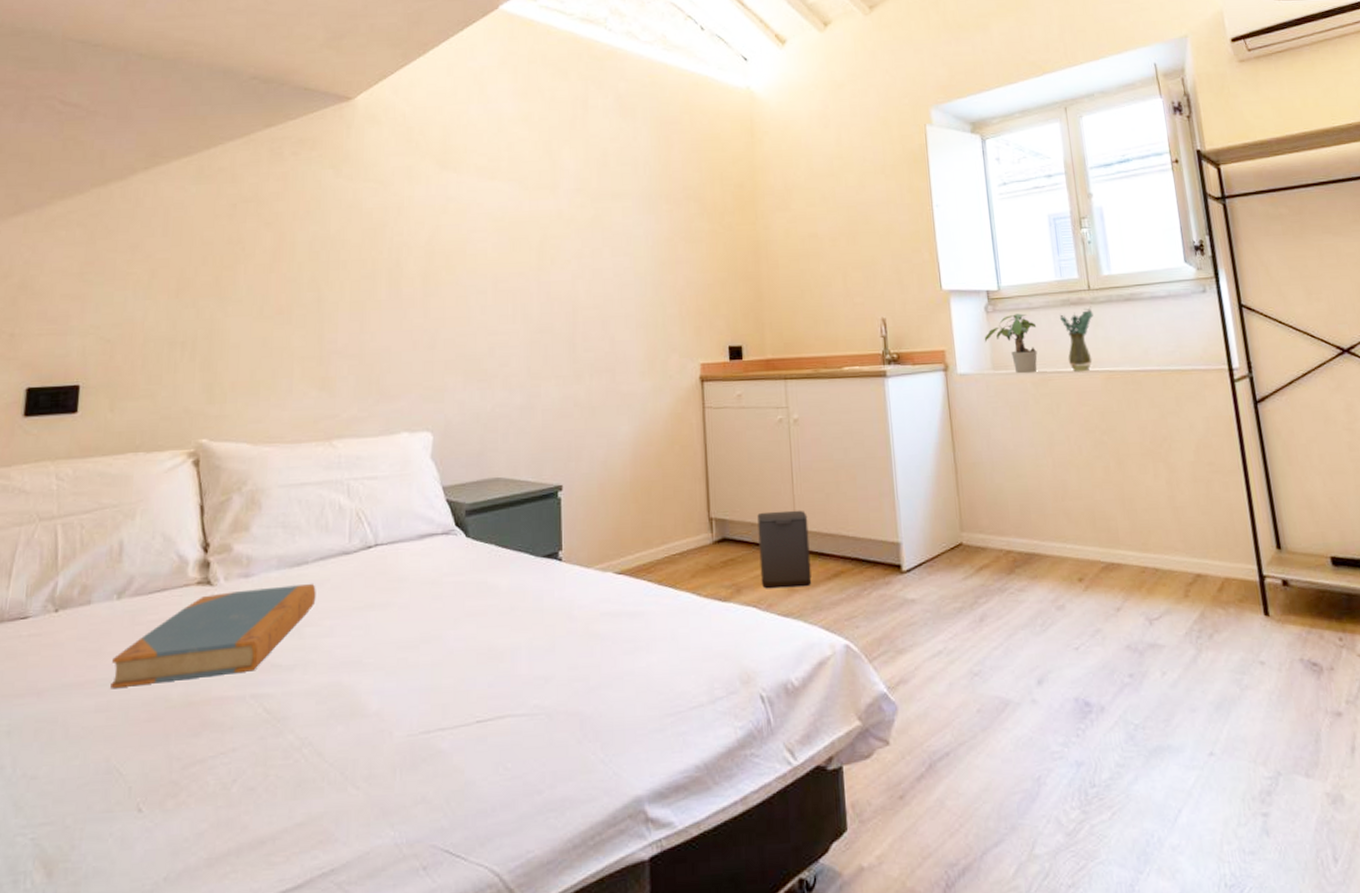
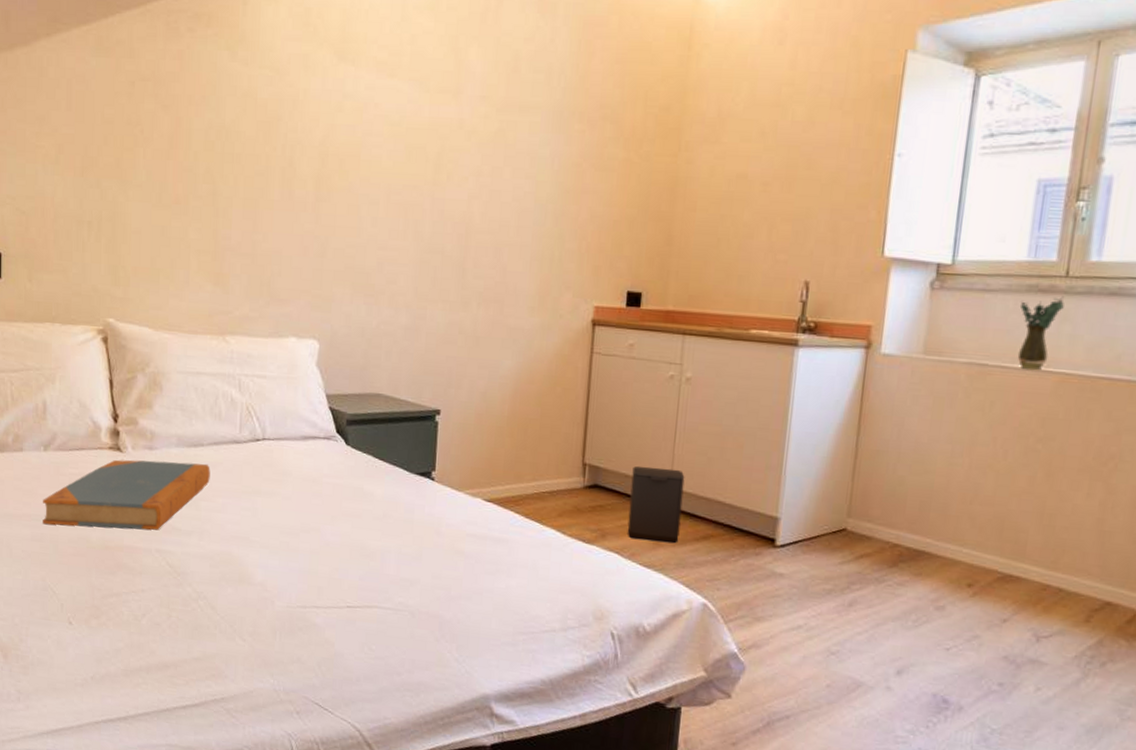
potted plant: present [984,313,1038,374] -> none [920,294,990,365]

